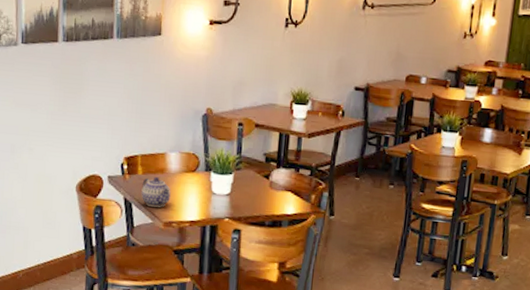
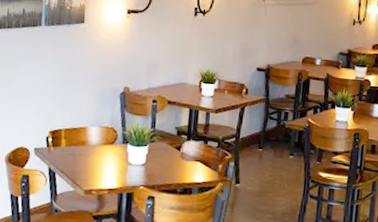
teapot: present [141,177,171,208] -> none [64,149,91,177]

